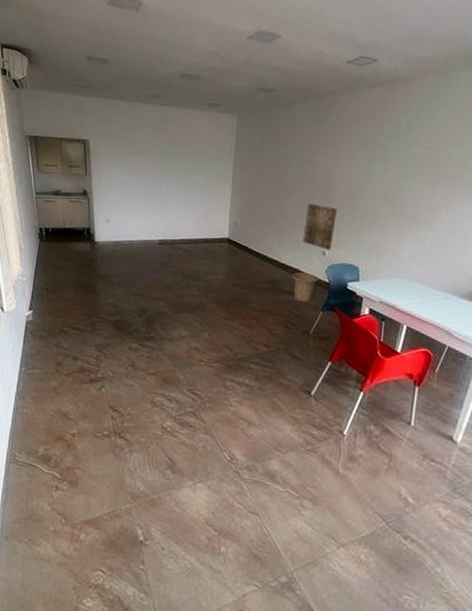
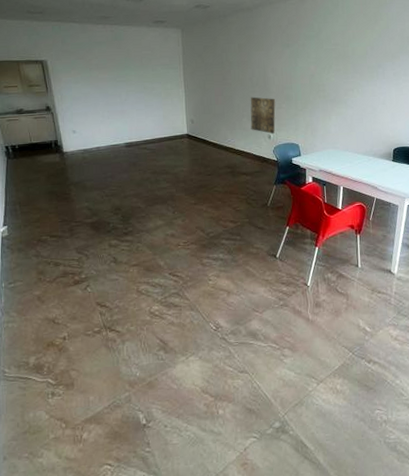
basket: present [292,272,319,303] -> none [246,155,269,180]

